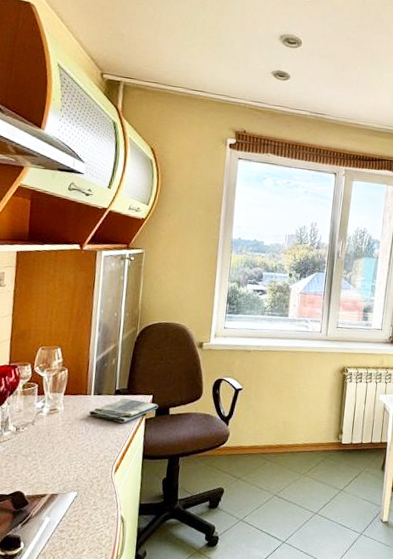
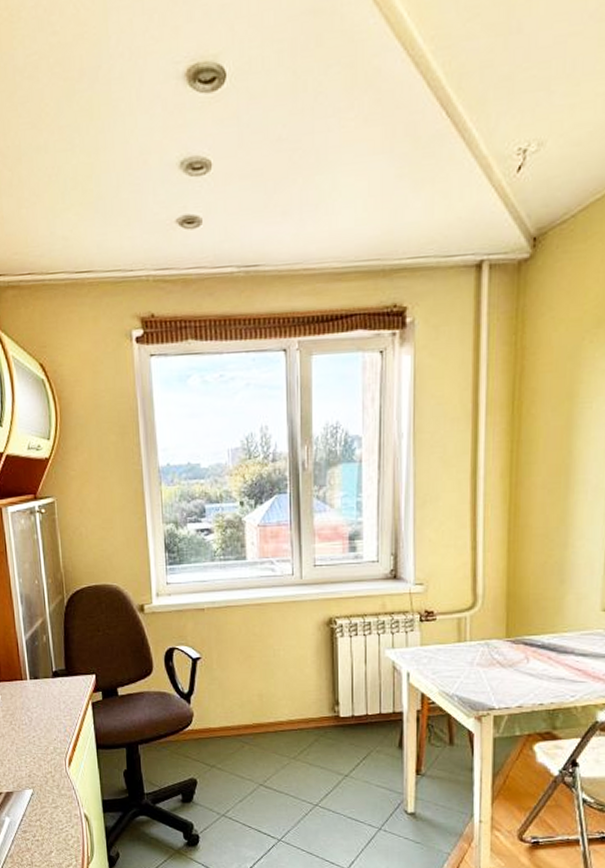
dish towel: present [89,398,158,423] -> none [29,681,104,709]

